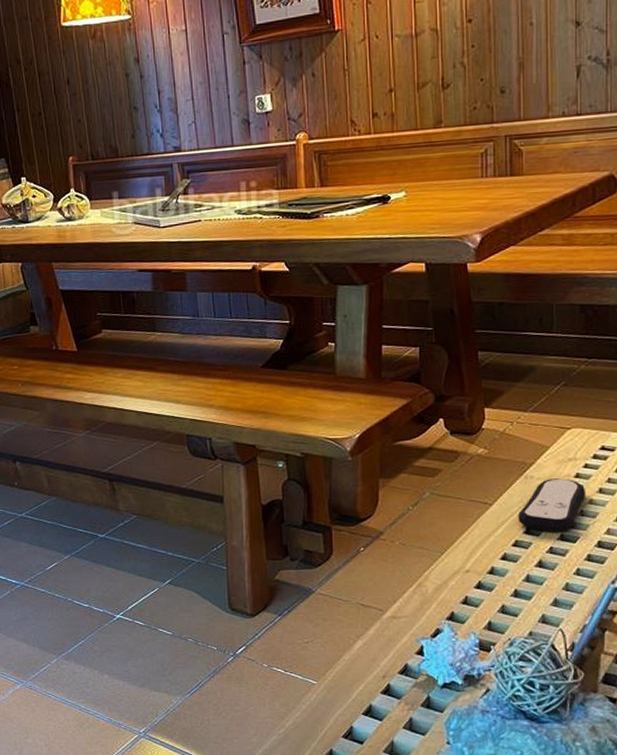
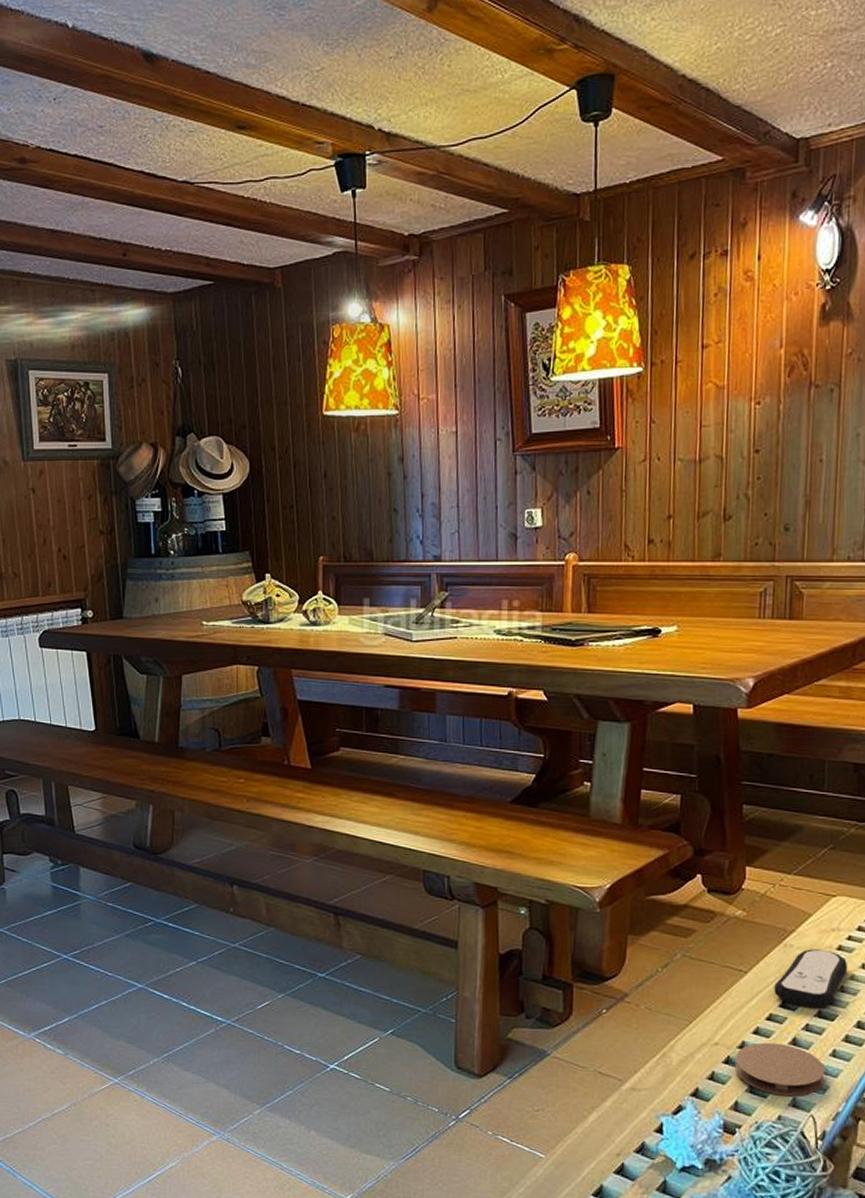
coaster: none [486,567,571,614] -> present [734,1042,826,1097]

